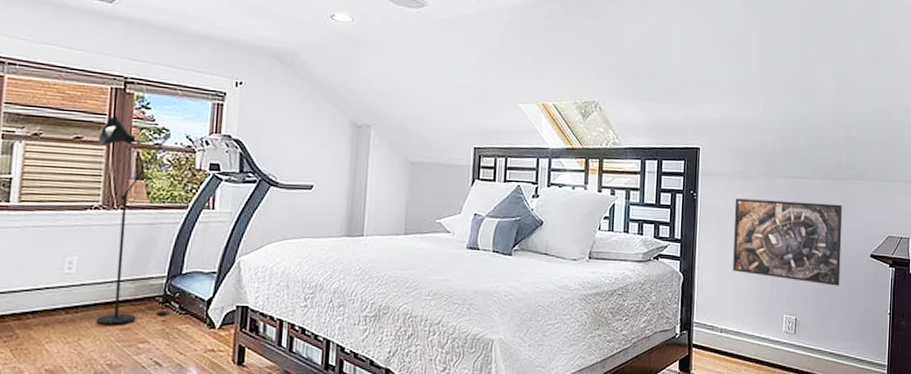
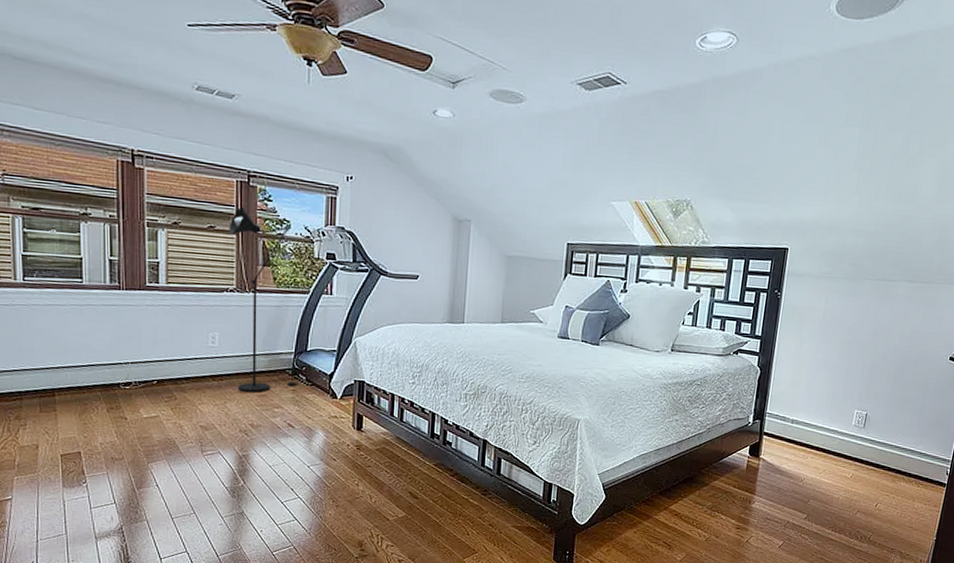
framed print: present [733,198,843,286] -> none [809,298,927,386]

